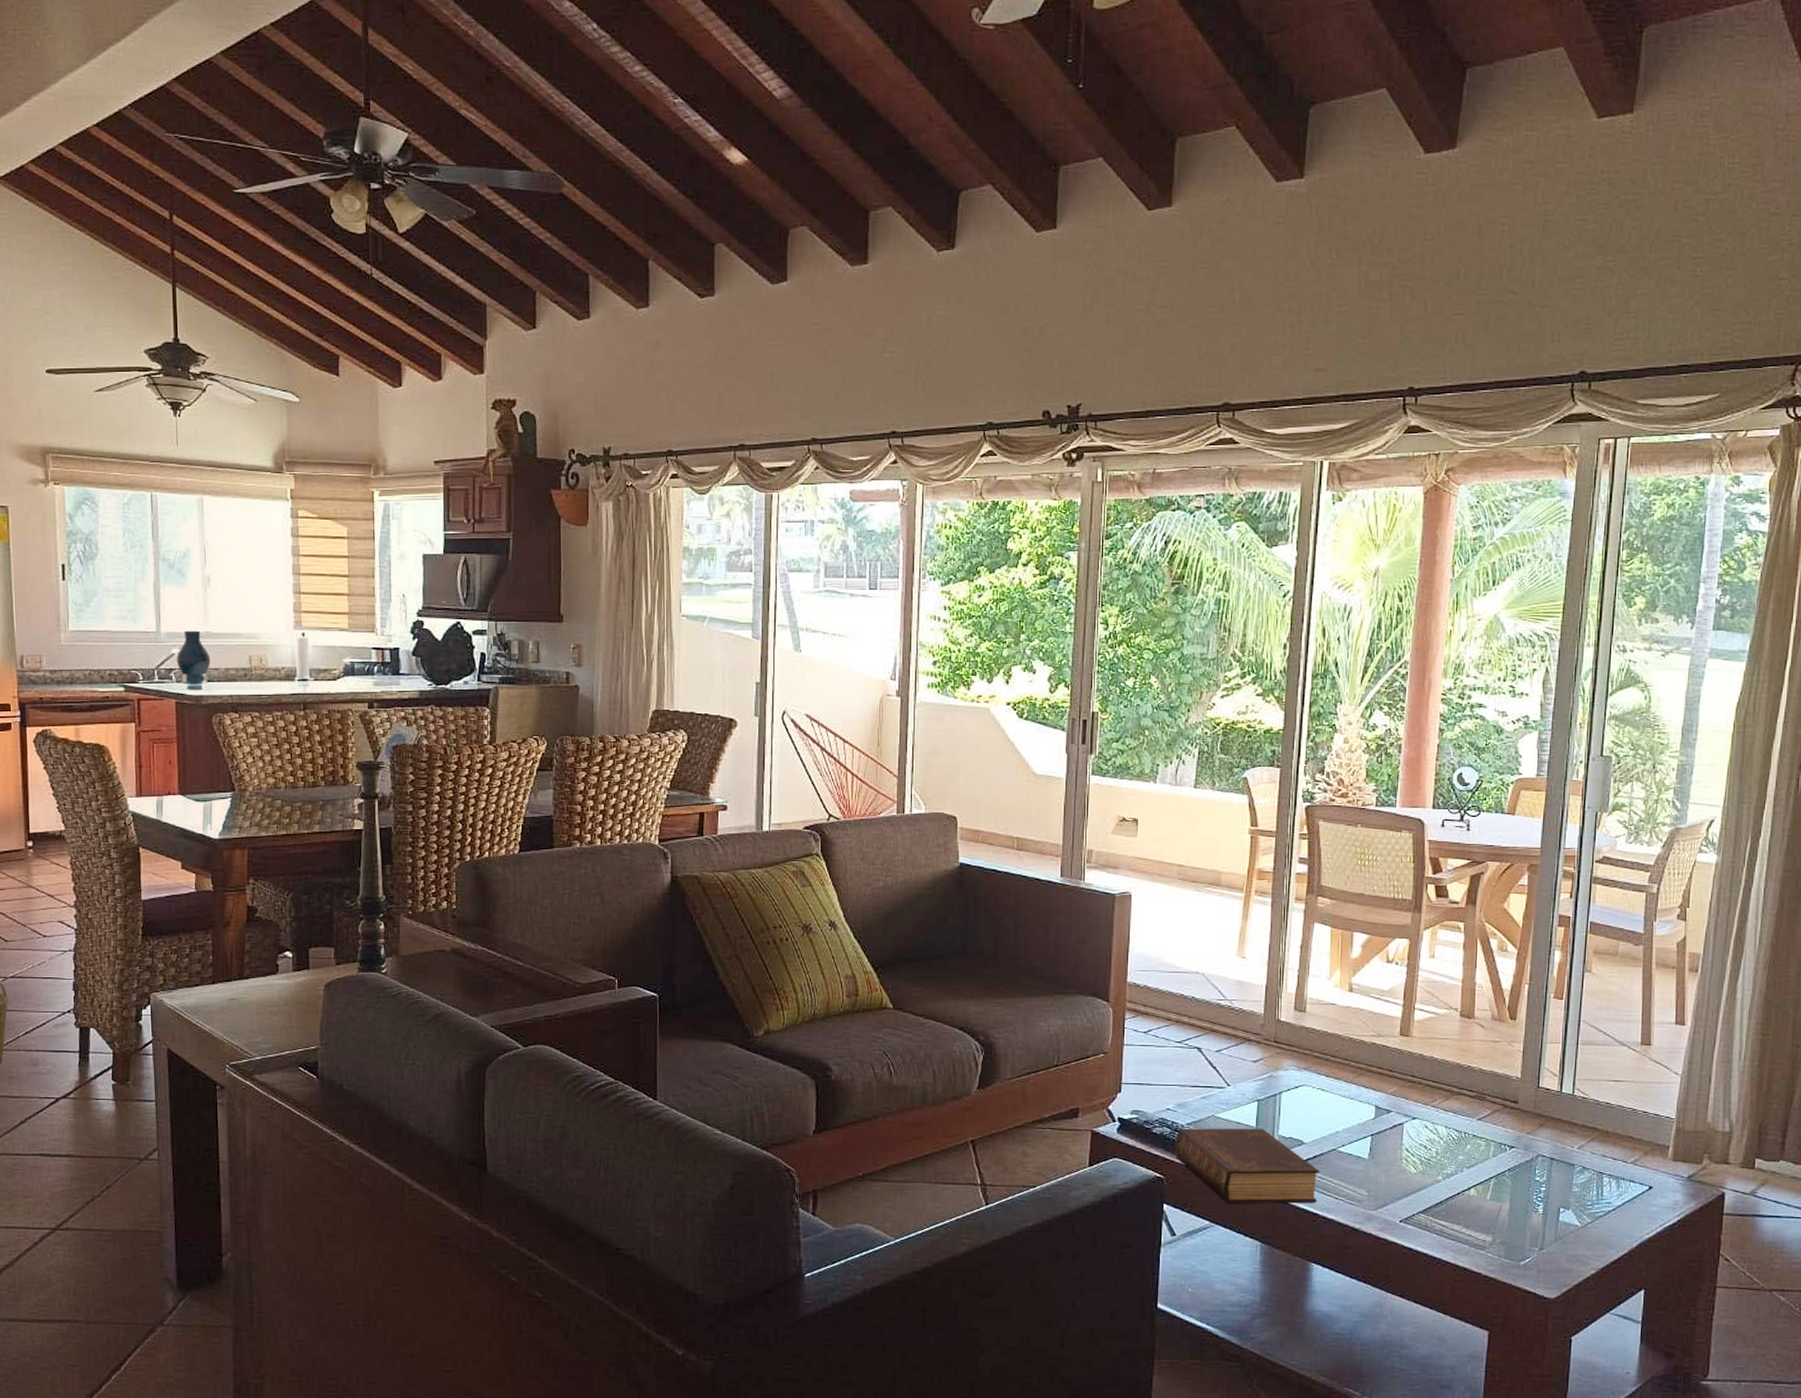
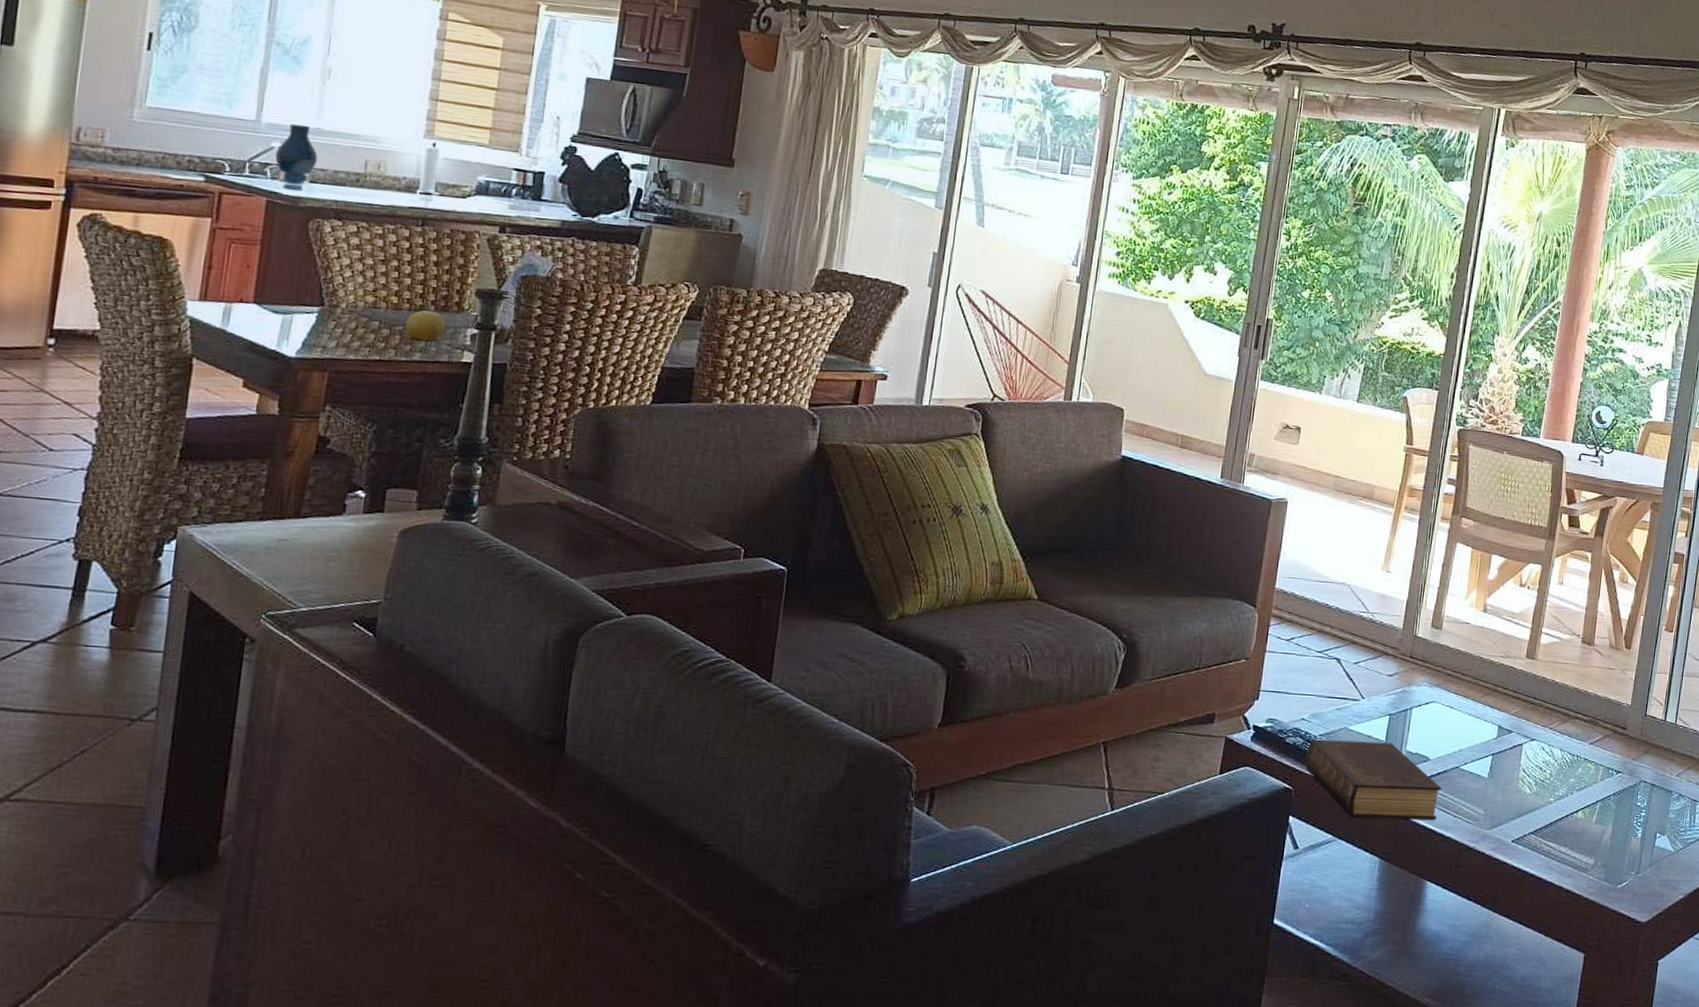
fruit: none [303,785,337,815] -> present [405,309,447,342]

